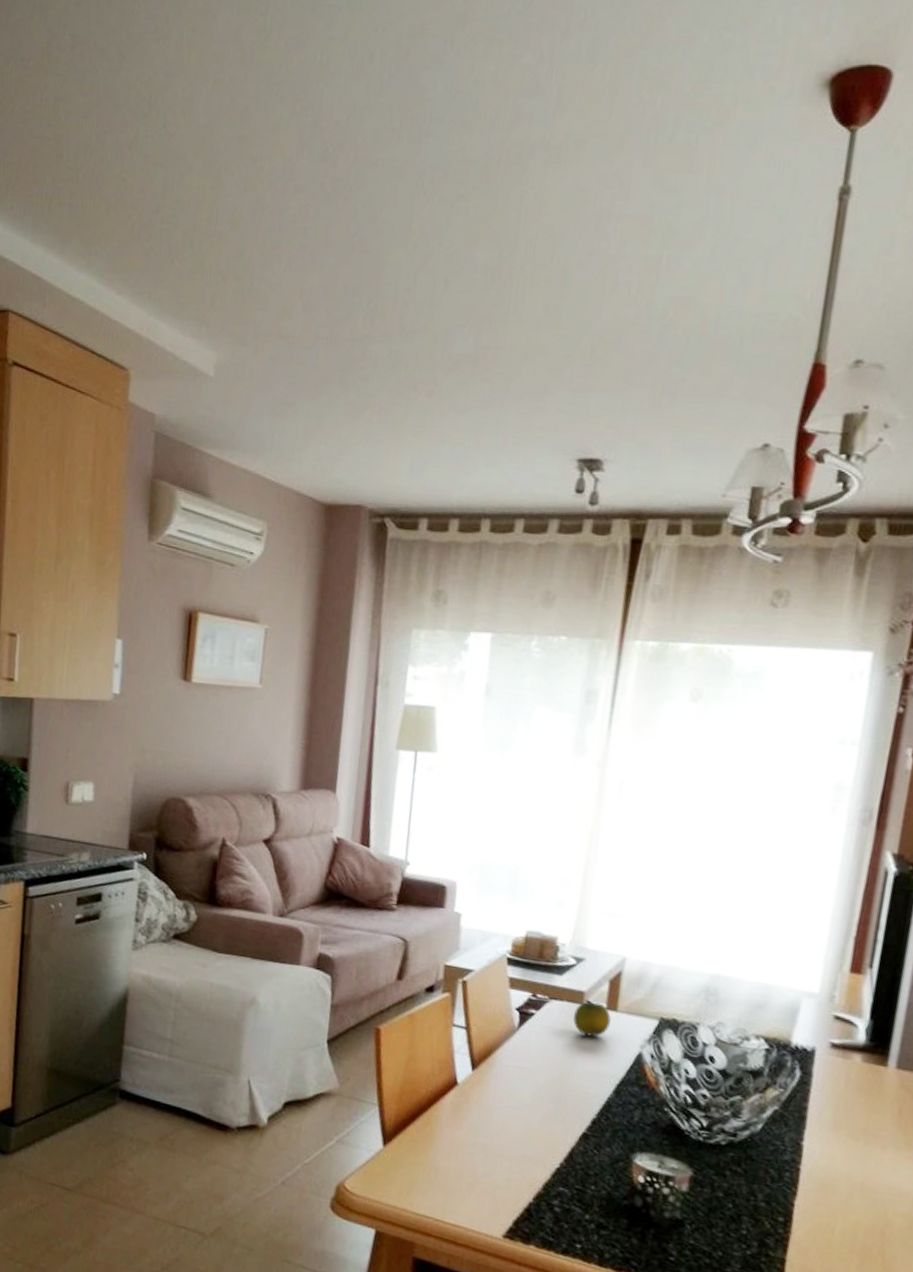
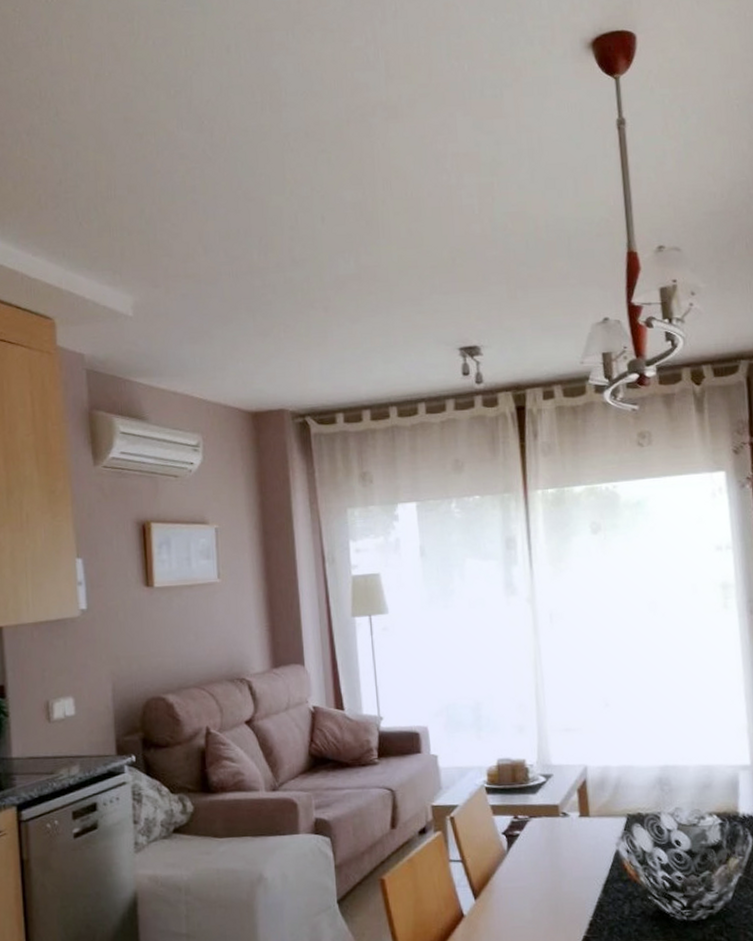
fruit: present [573,1001,612,1037] -> none [553,812,587,845]

